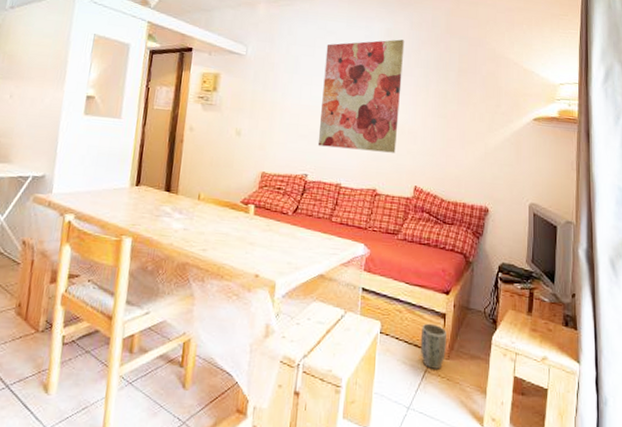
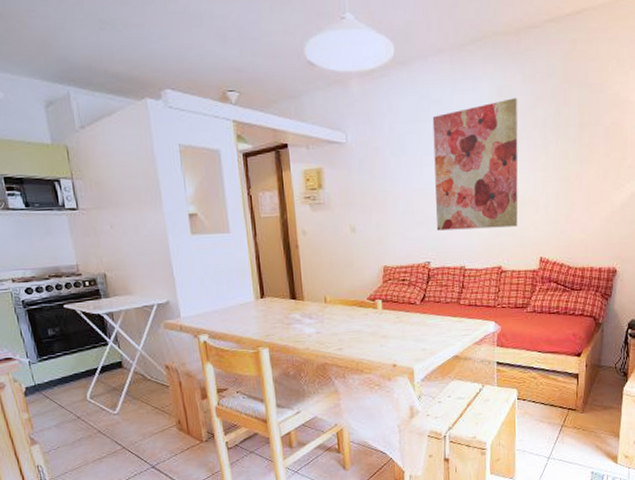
plant pot: present [420,323,446,369] -> none [555,384,580,423]

